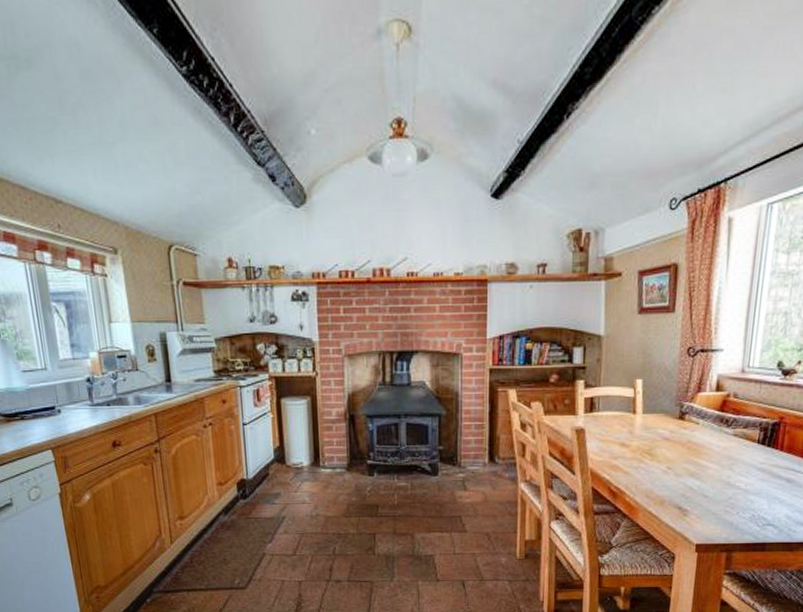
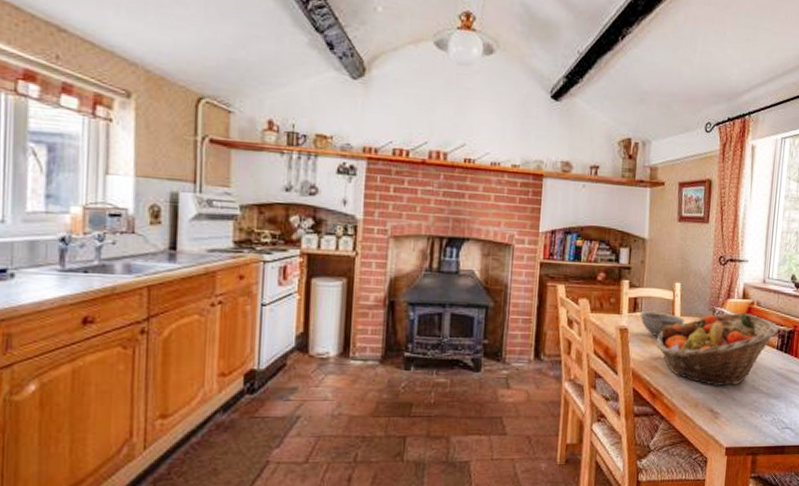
bowl: none [597,409,648,436] -> present [640,310,685,337]
fruit basket: none [615,406,760,484] -> present [656,312,779,387]

